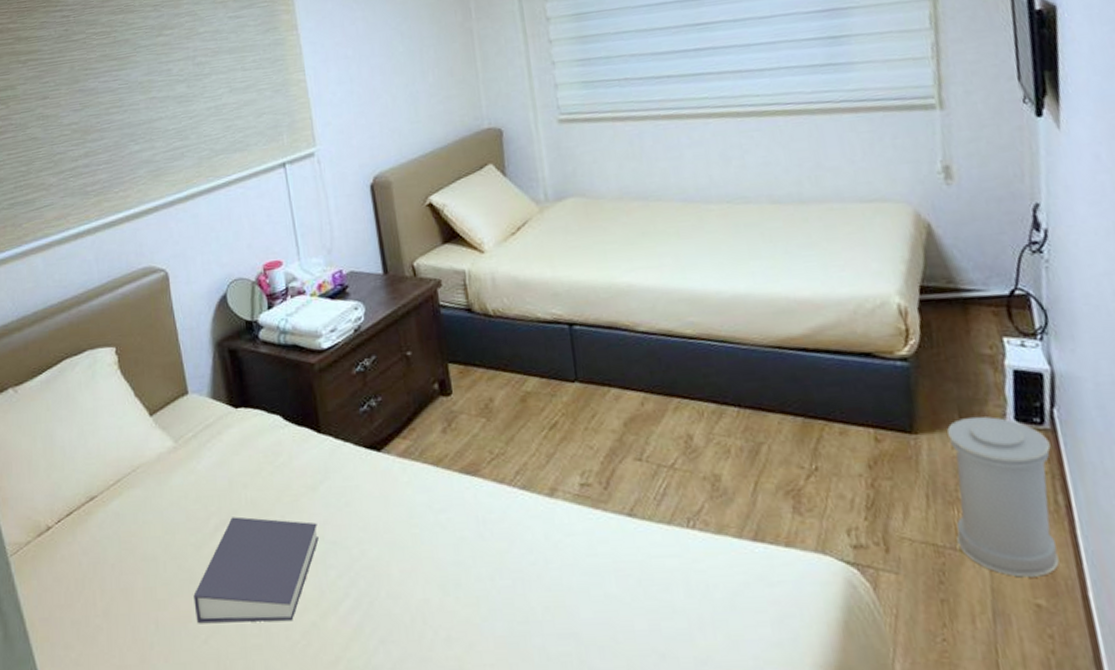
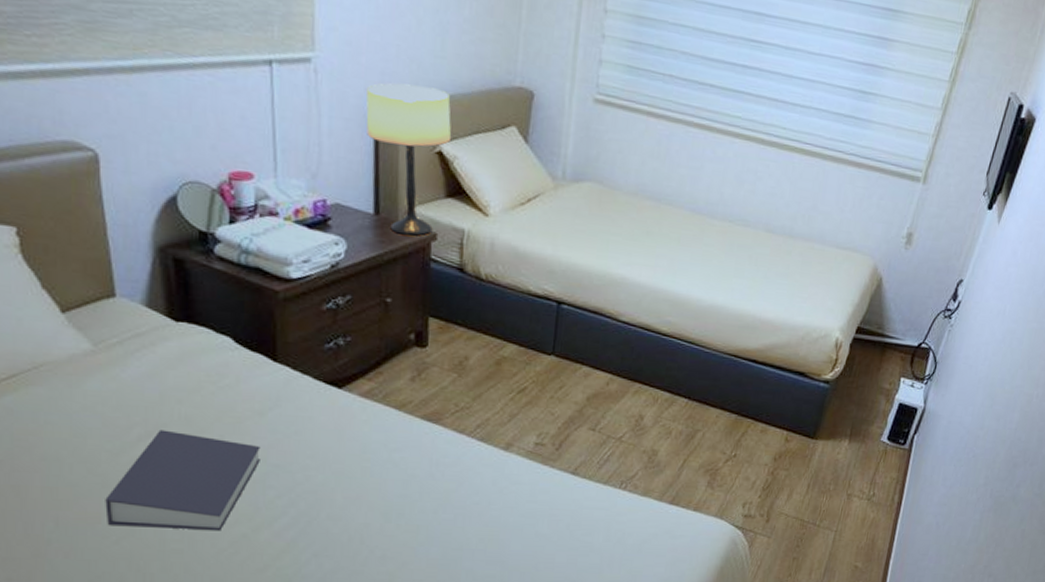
table lamp: none [361,149,438,288] -> present [366,83,452,236]
trash can: present [947,416,1060,578] -> none [818,432,904,548]

